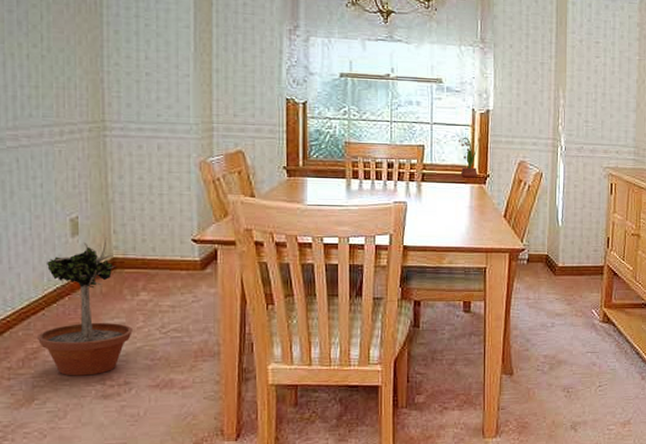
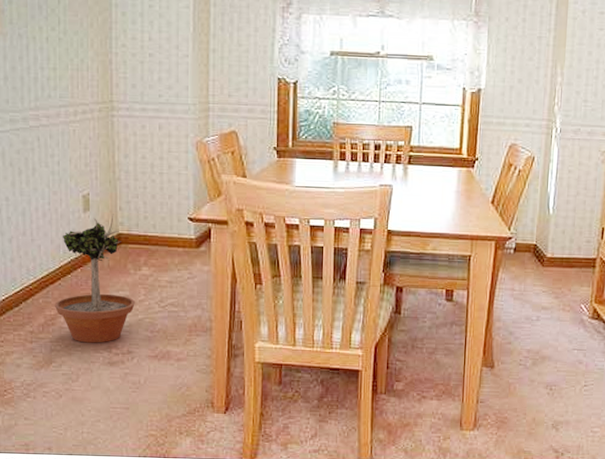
potted flower: present [458,137,478,178] -> none [447,117,467,161]

